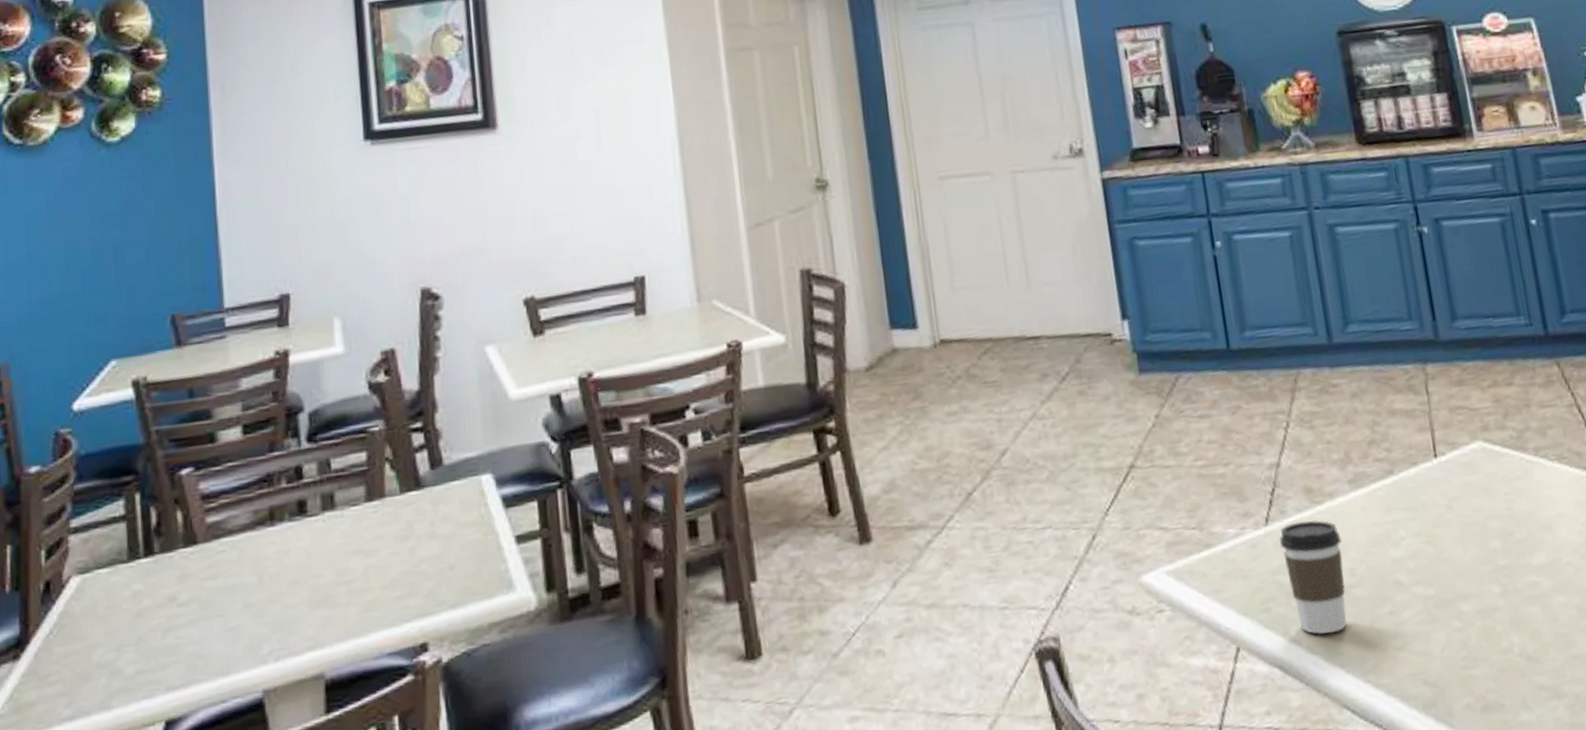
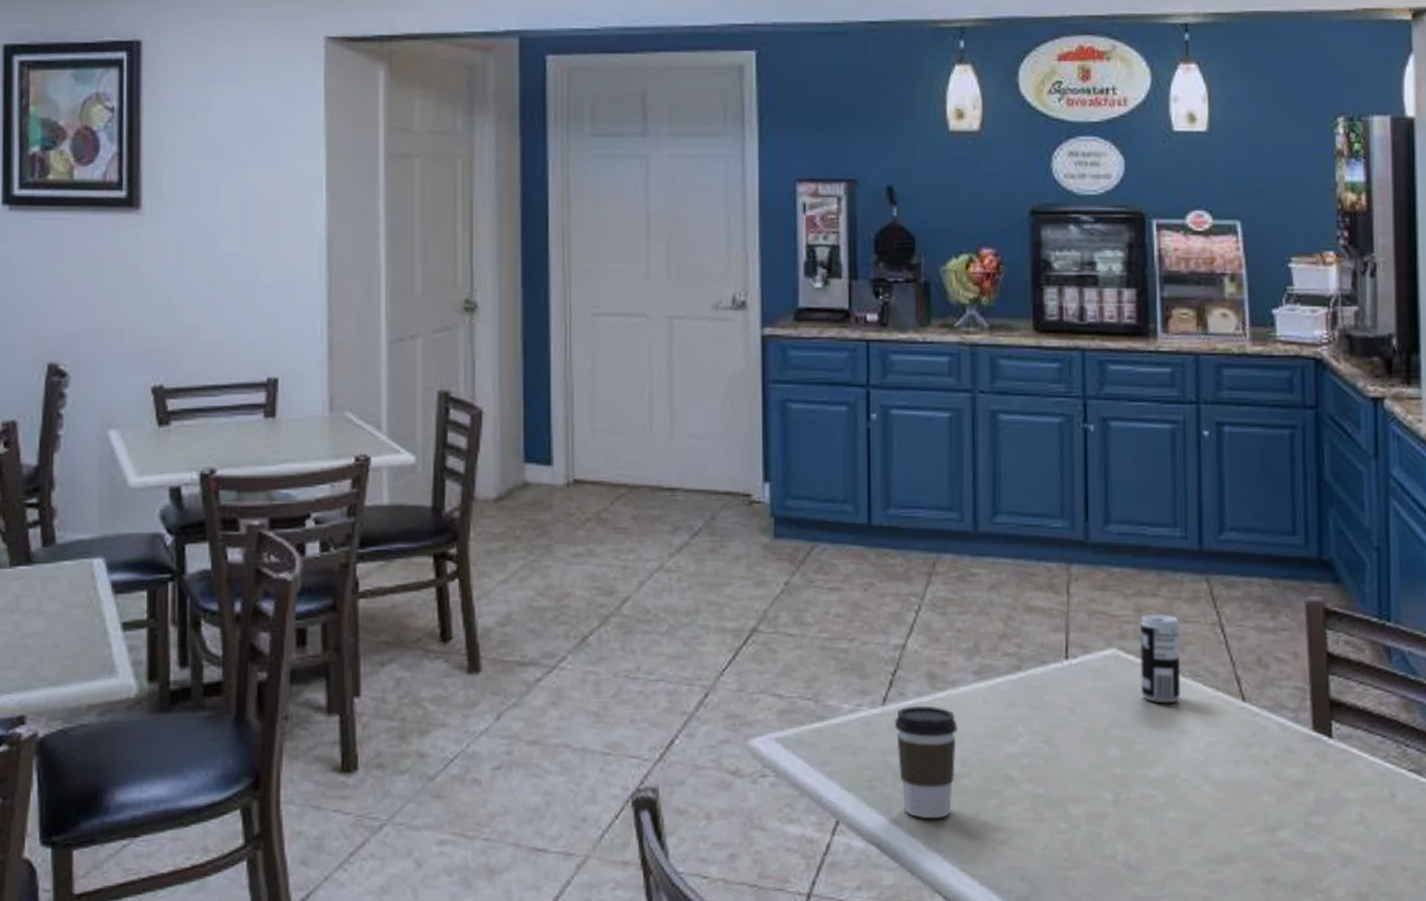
beverage can: none [1499,401,1550,491] -> present [1139,613,1180,704]

